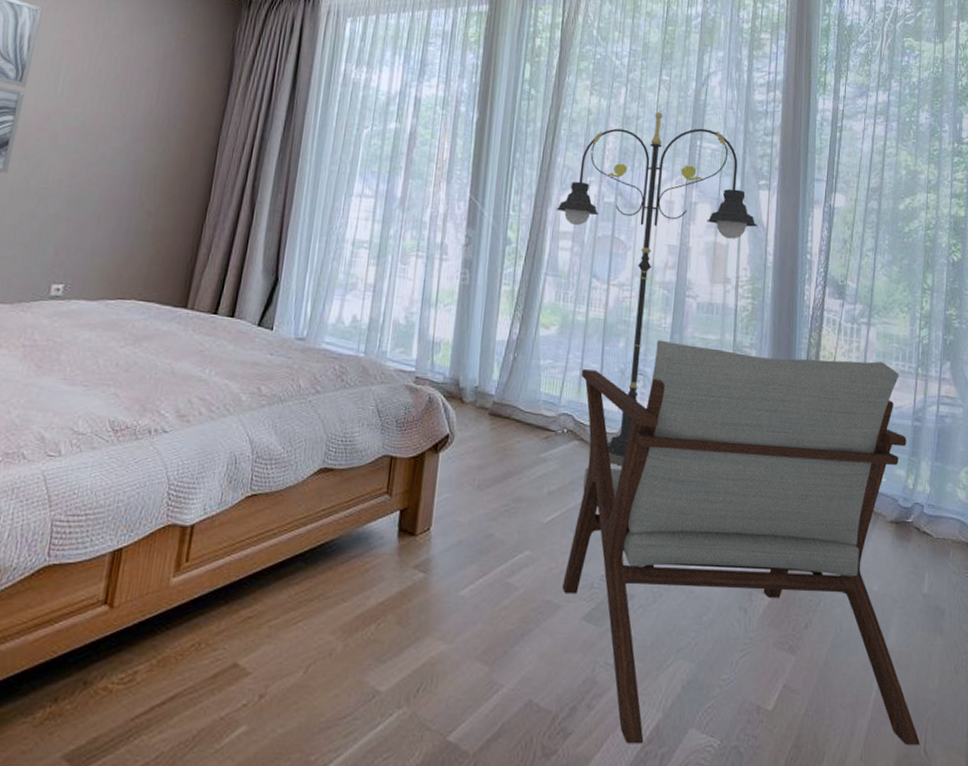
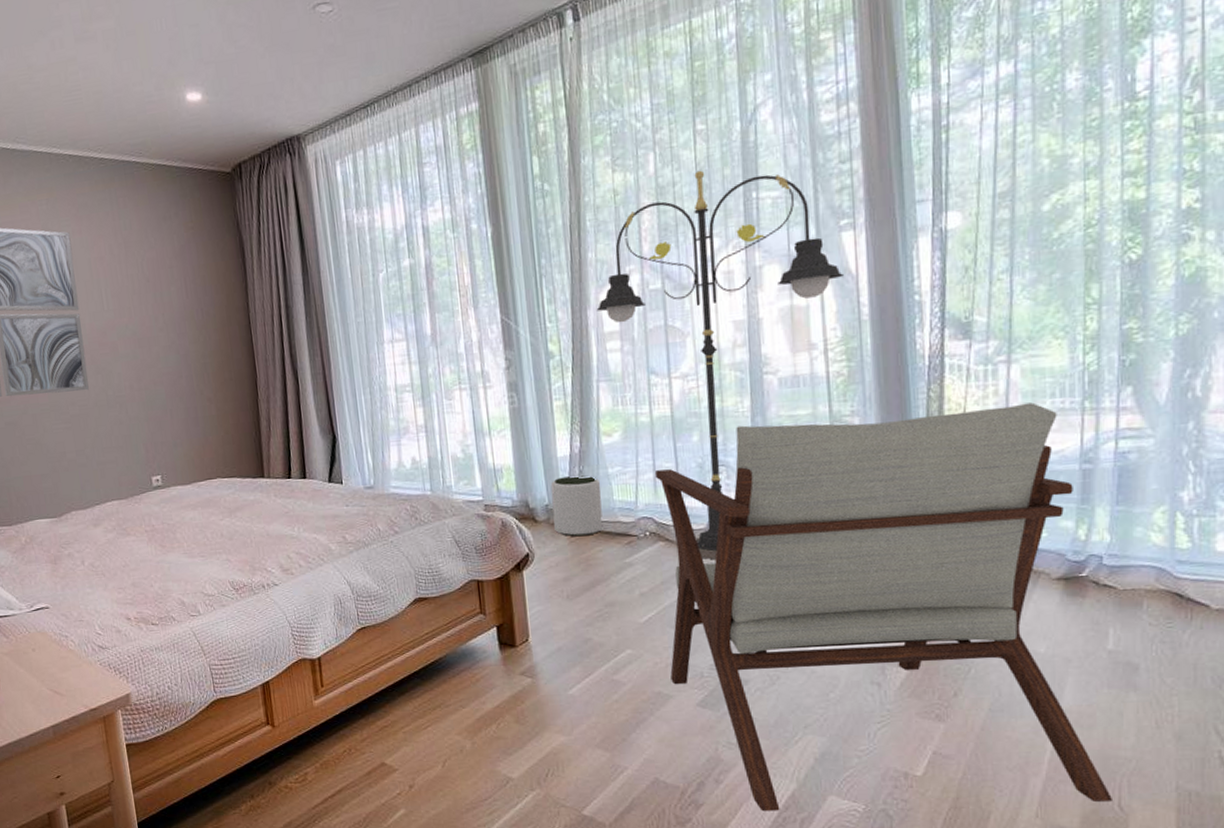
plant pot: none [479,361,531,425] -> present [550,475,603,537]

